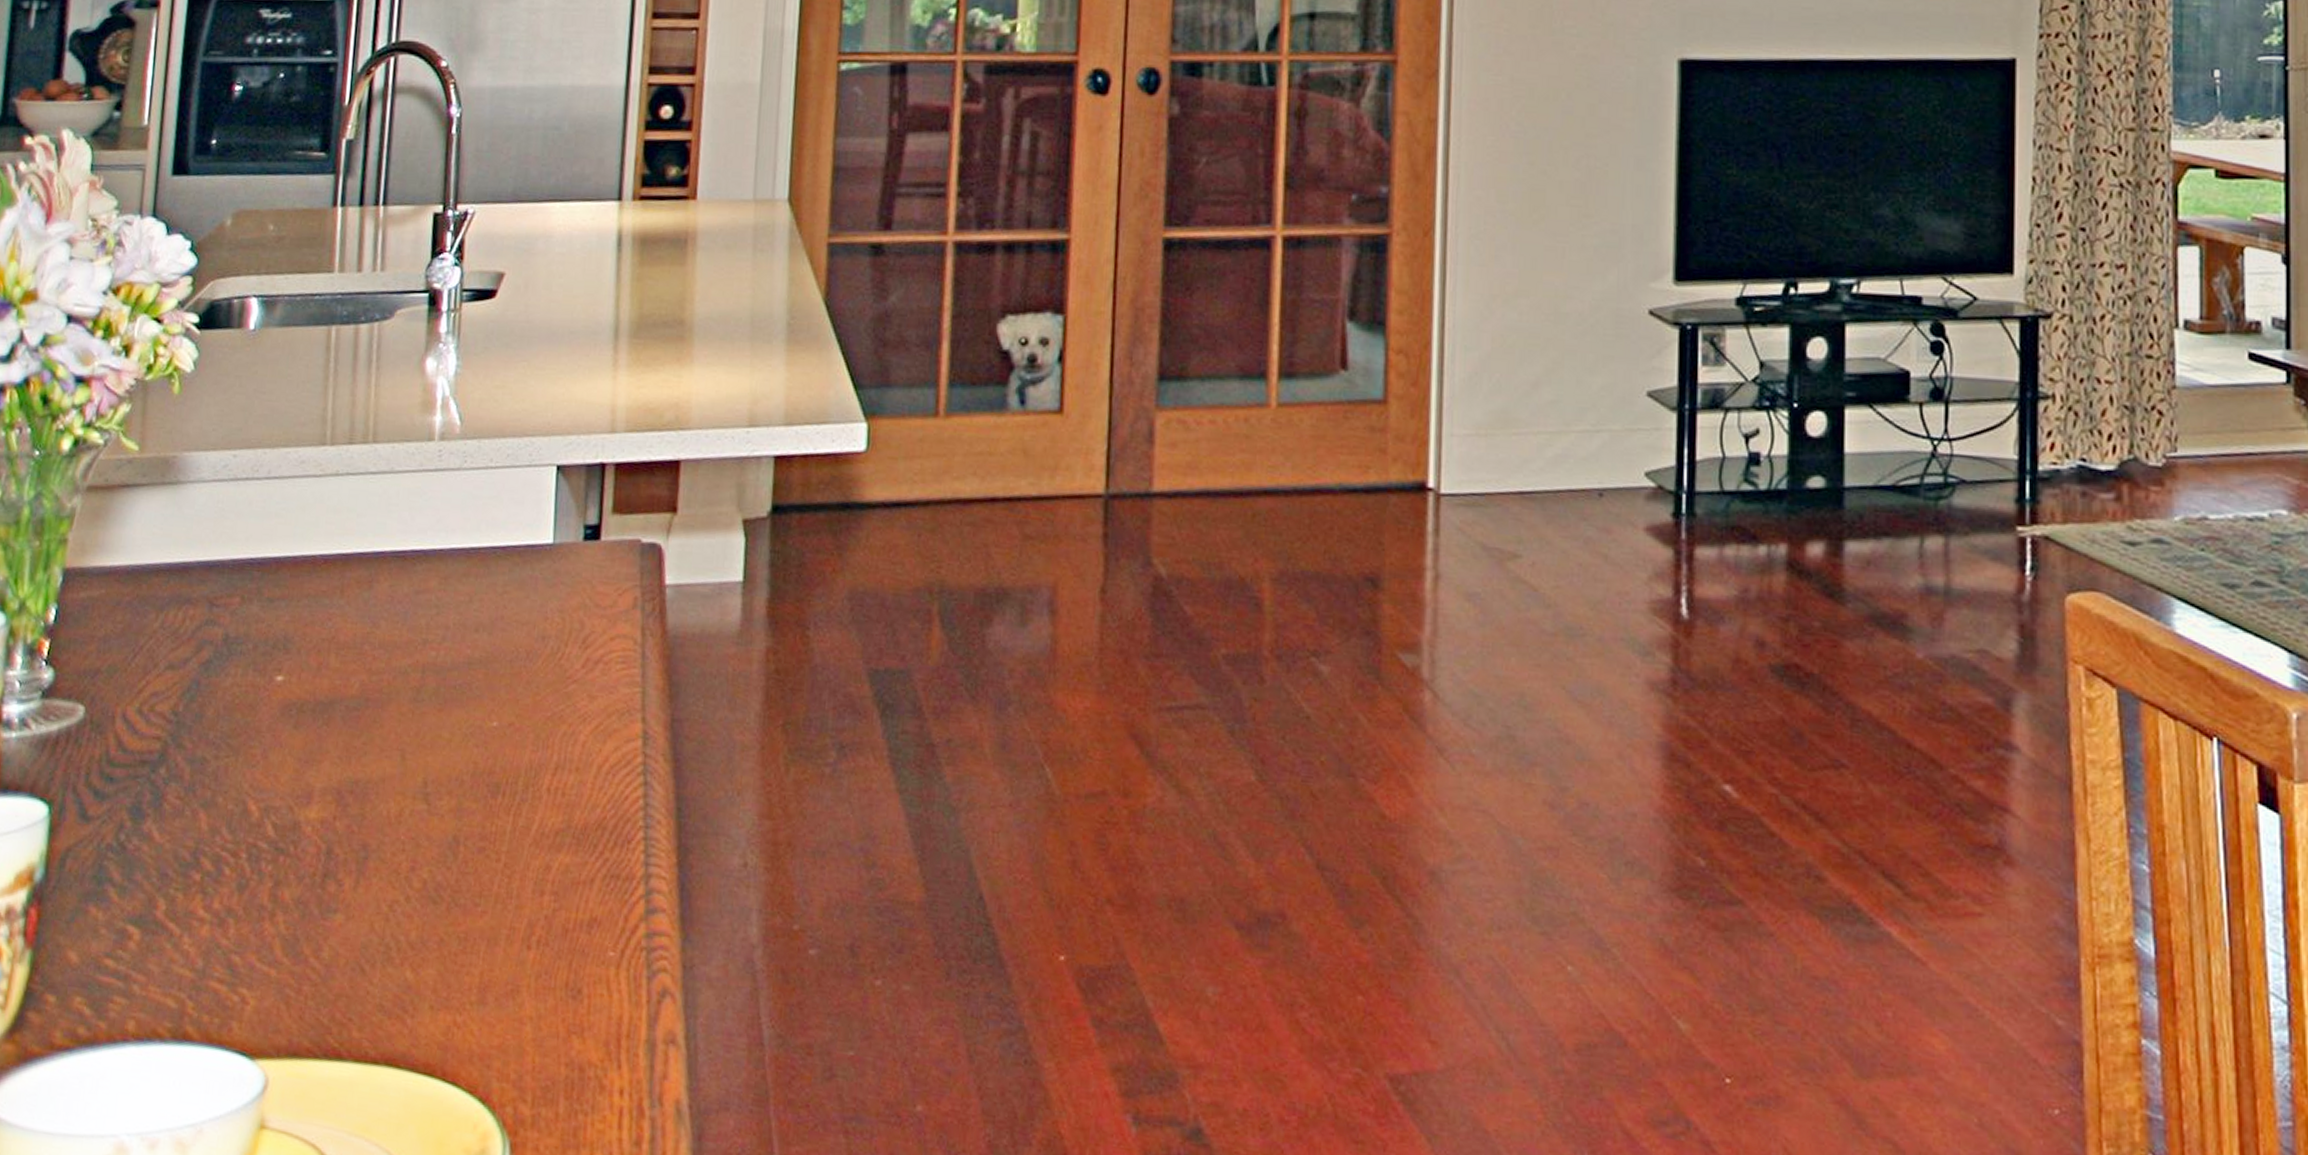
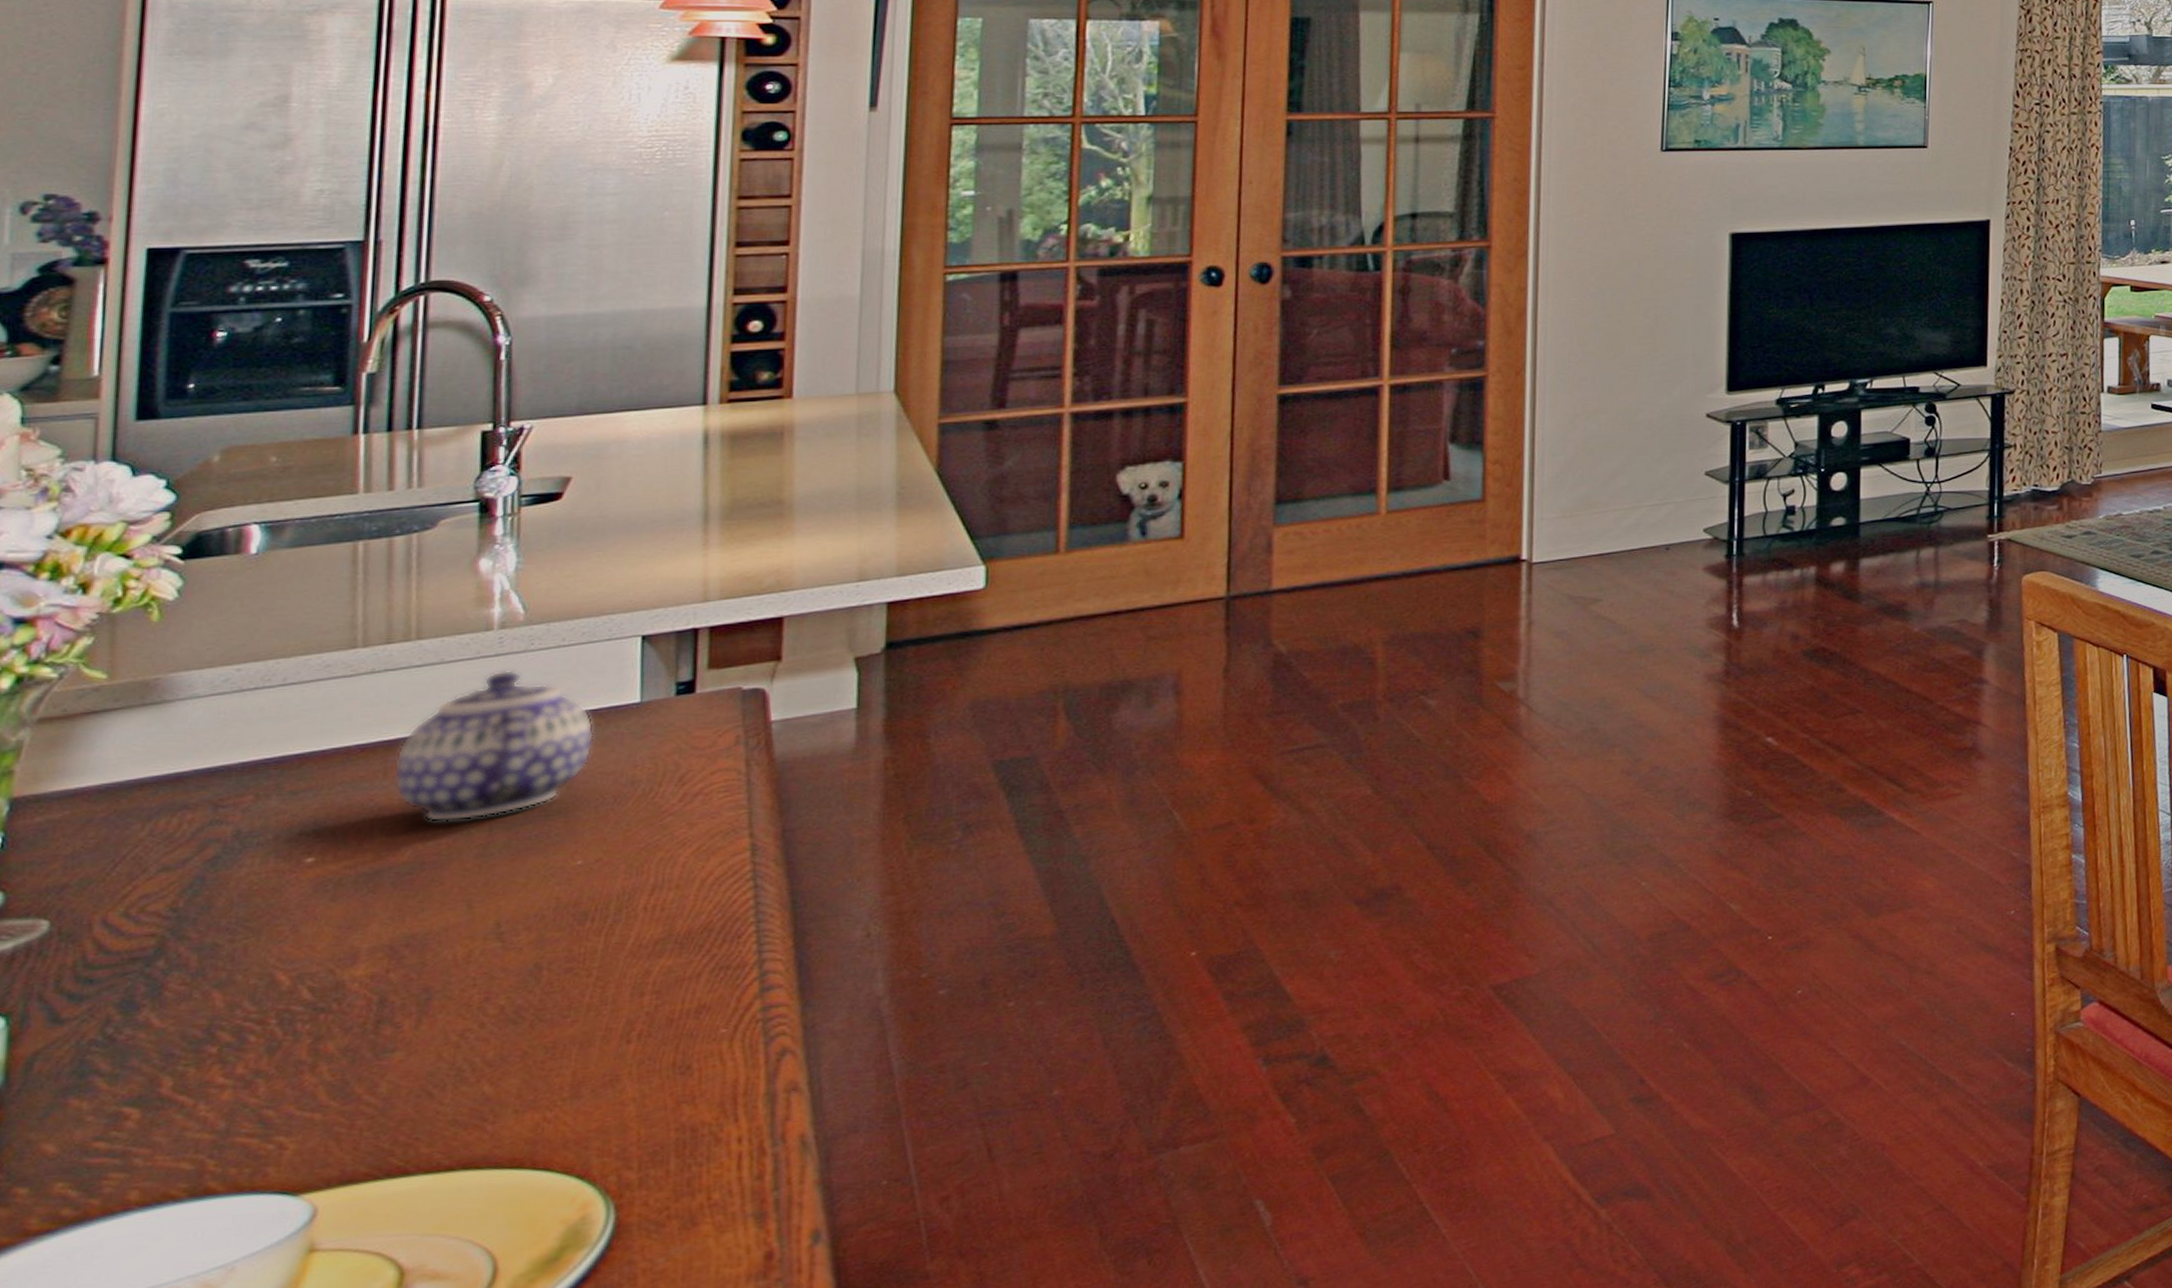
teapot: none [348,487,513,657] -> present [393,669,594,822]

